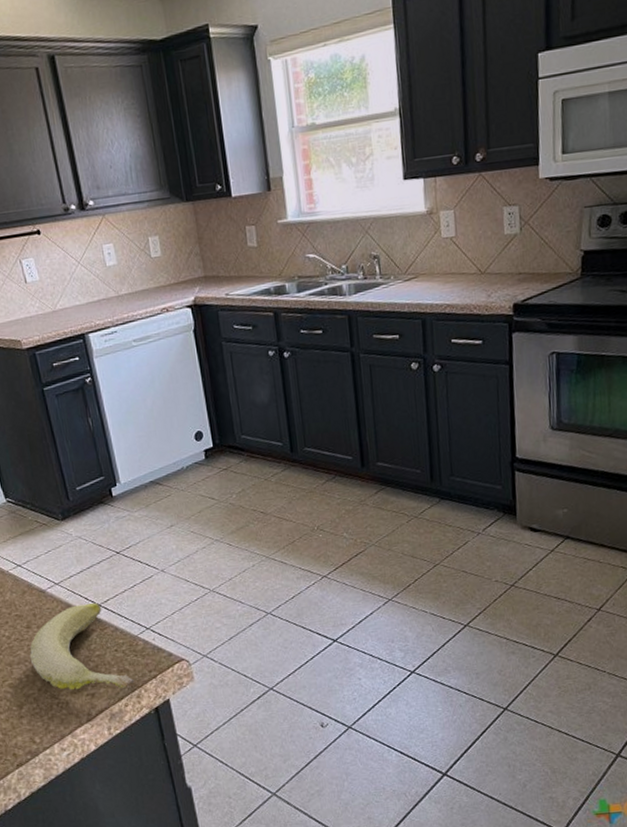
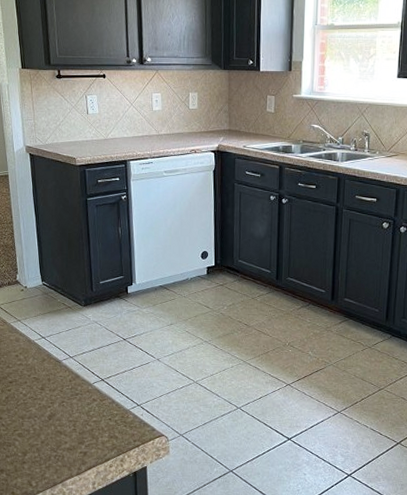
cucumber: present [29,602,135,691] -> none [39,377,121,452]

